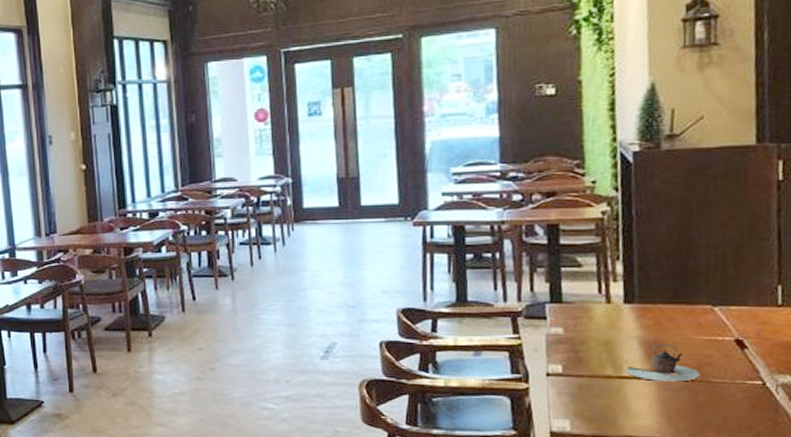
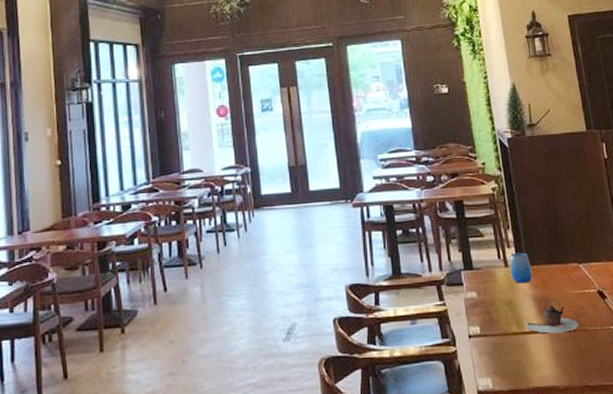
cup: none [613,288,644,323] -> present [509,252,533,284]

